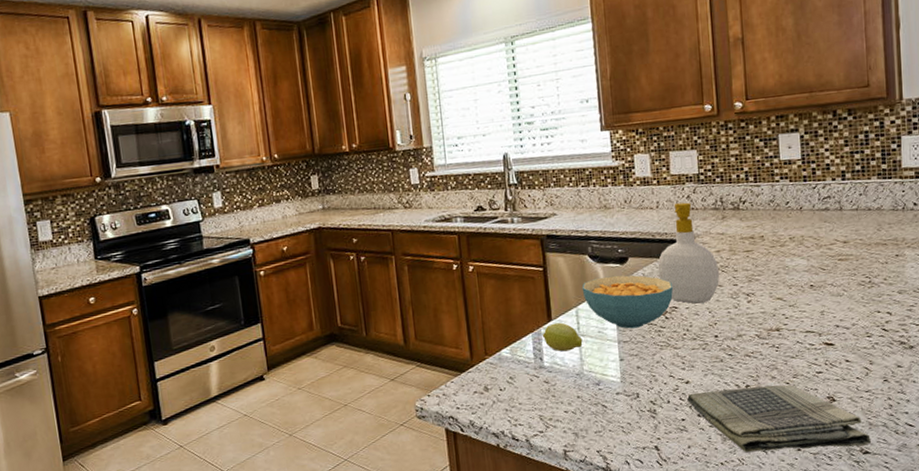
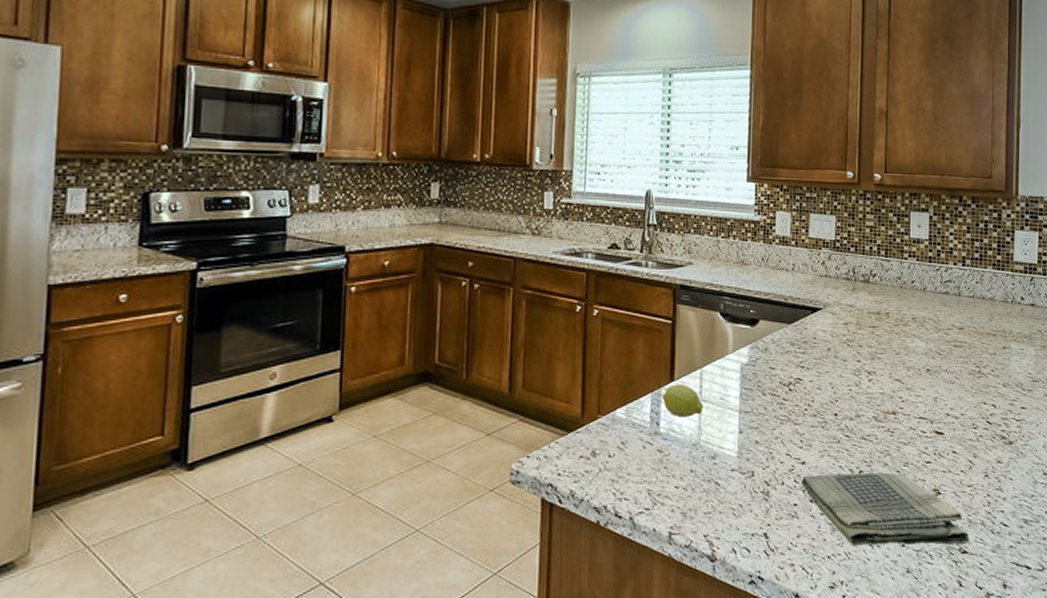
cereal bowl: present [582,275,674,329] -> none [709,337,800,398]
soap bottle: present [657,202,720,304] -> none [787,268,846,377]

